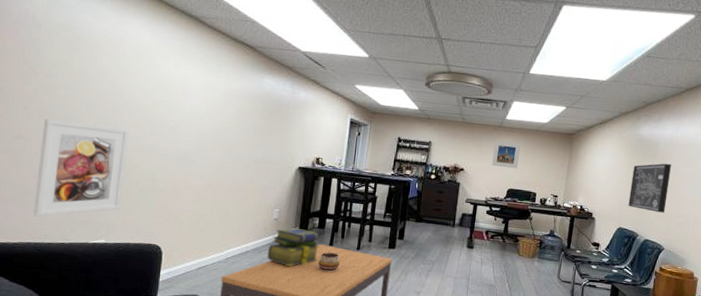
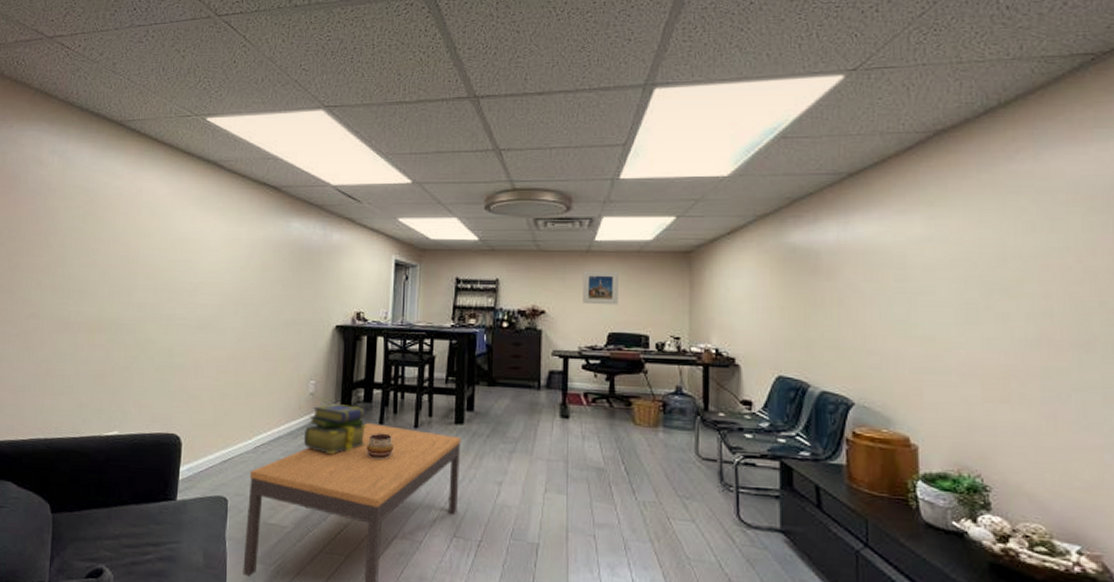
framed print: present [33,118,130,217] -> none [44,293,145,407]
wall art: present [628,163,671,213] -> none [787,279,847,351]

